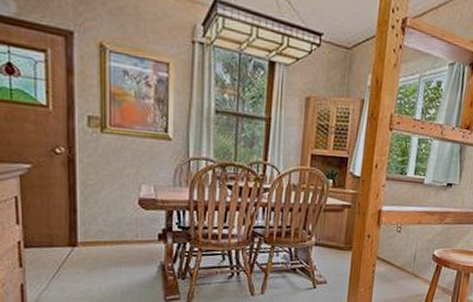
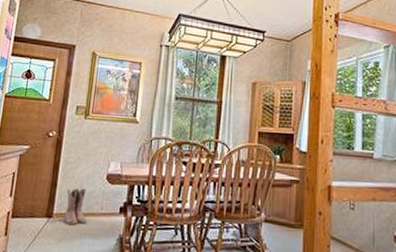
boots: none [91,213,120,254] -> present [64,187,87,226]

